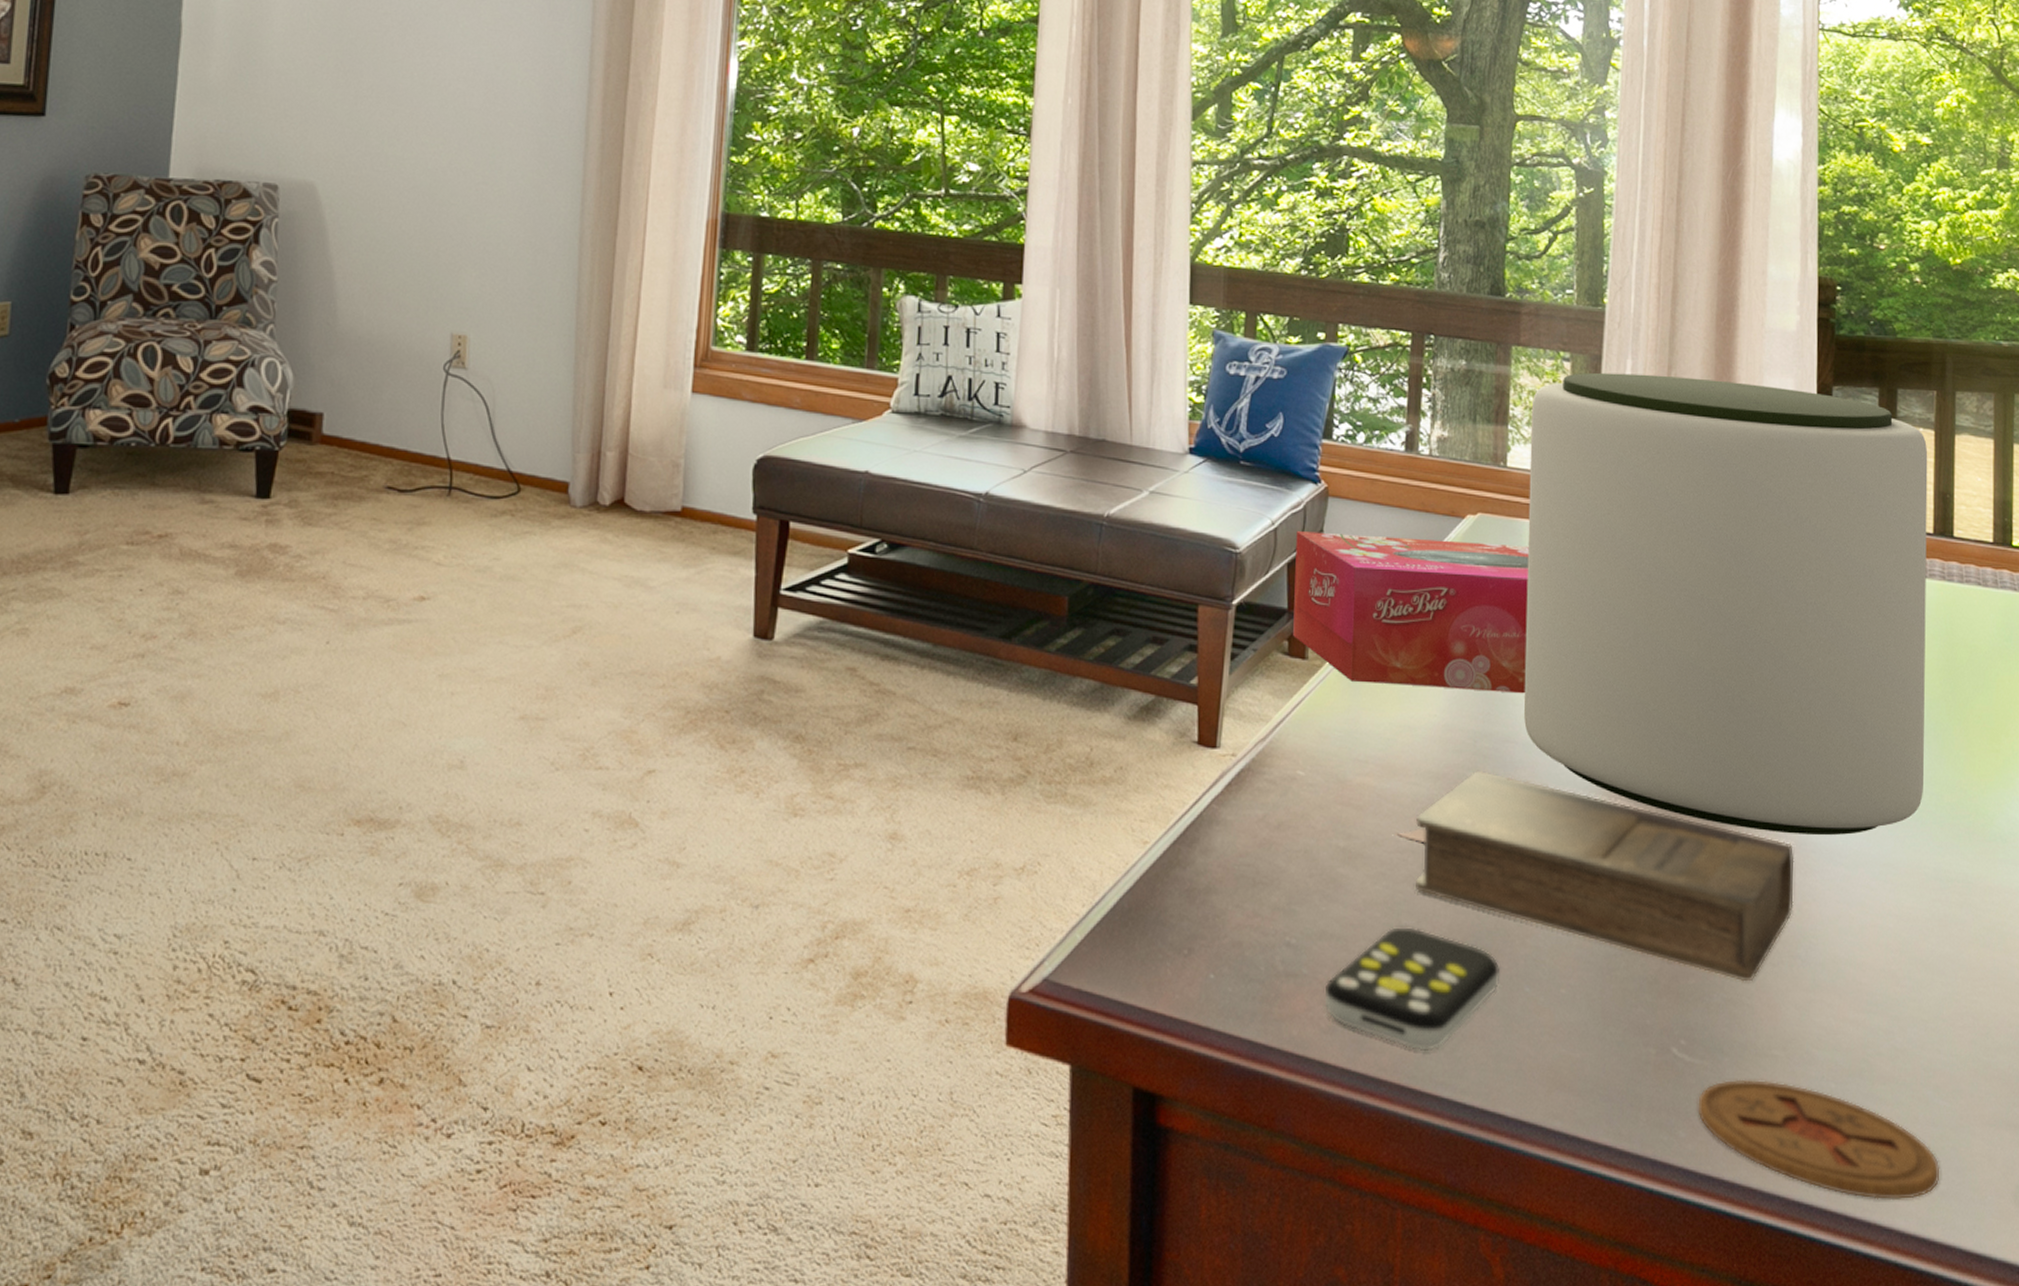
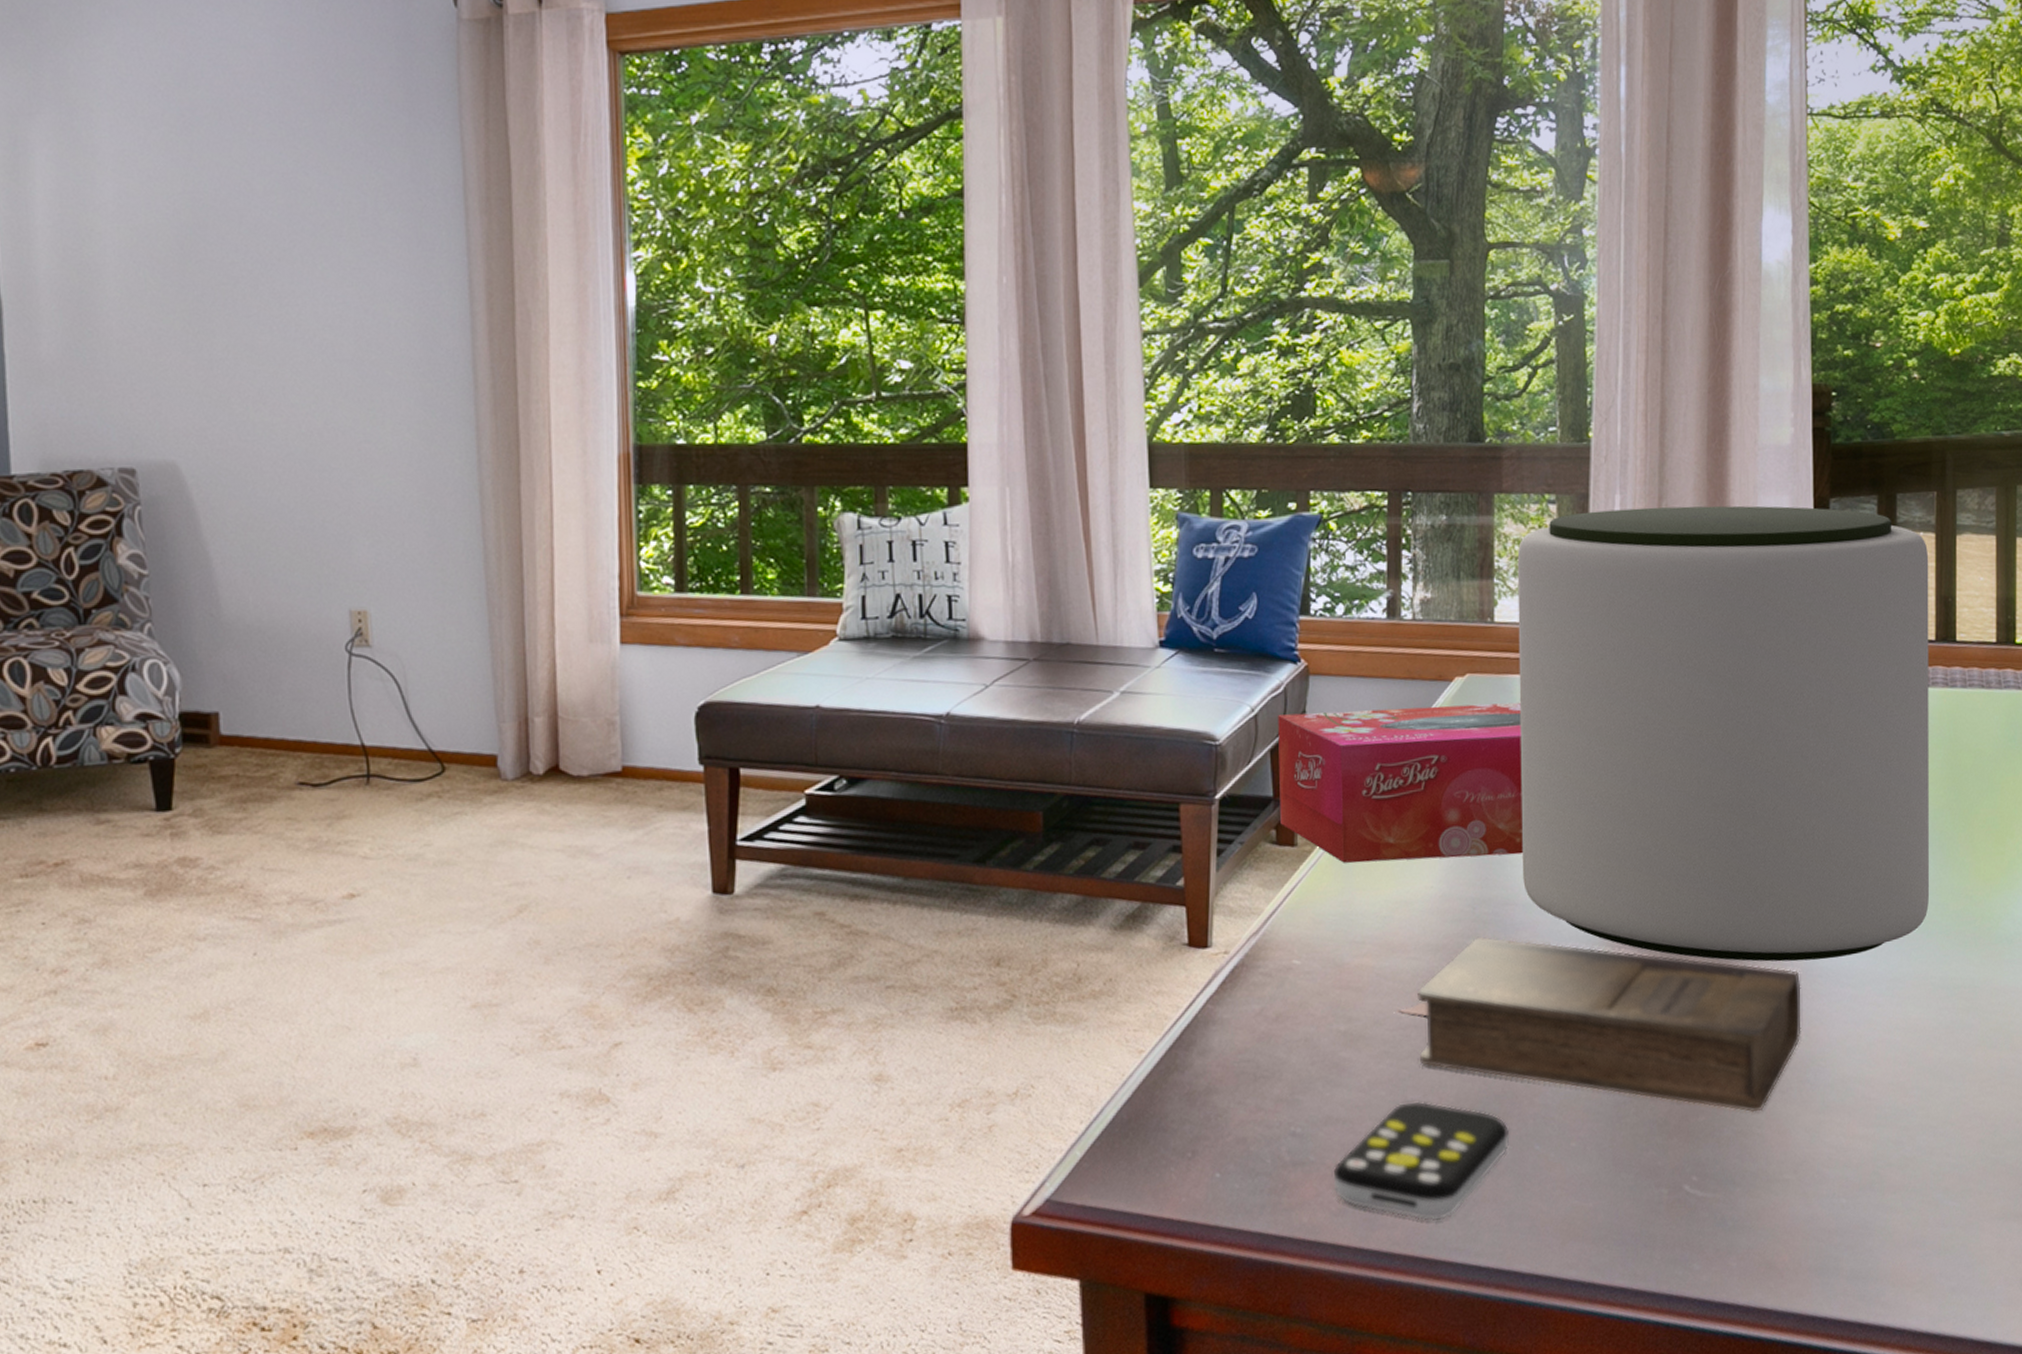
coaster: present [1698,1079,1940,1199] -> none [1711,1204,1950,1304]

